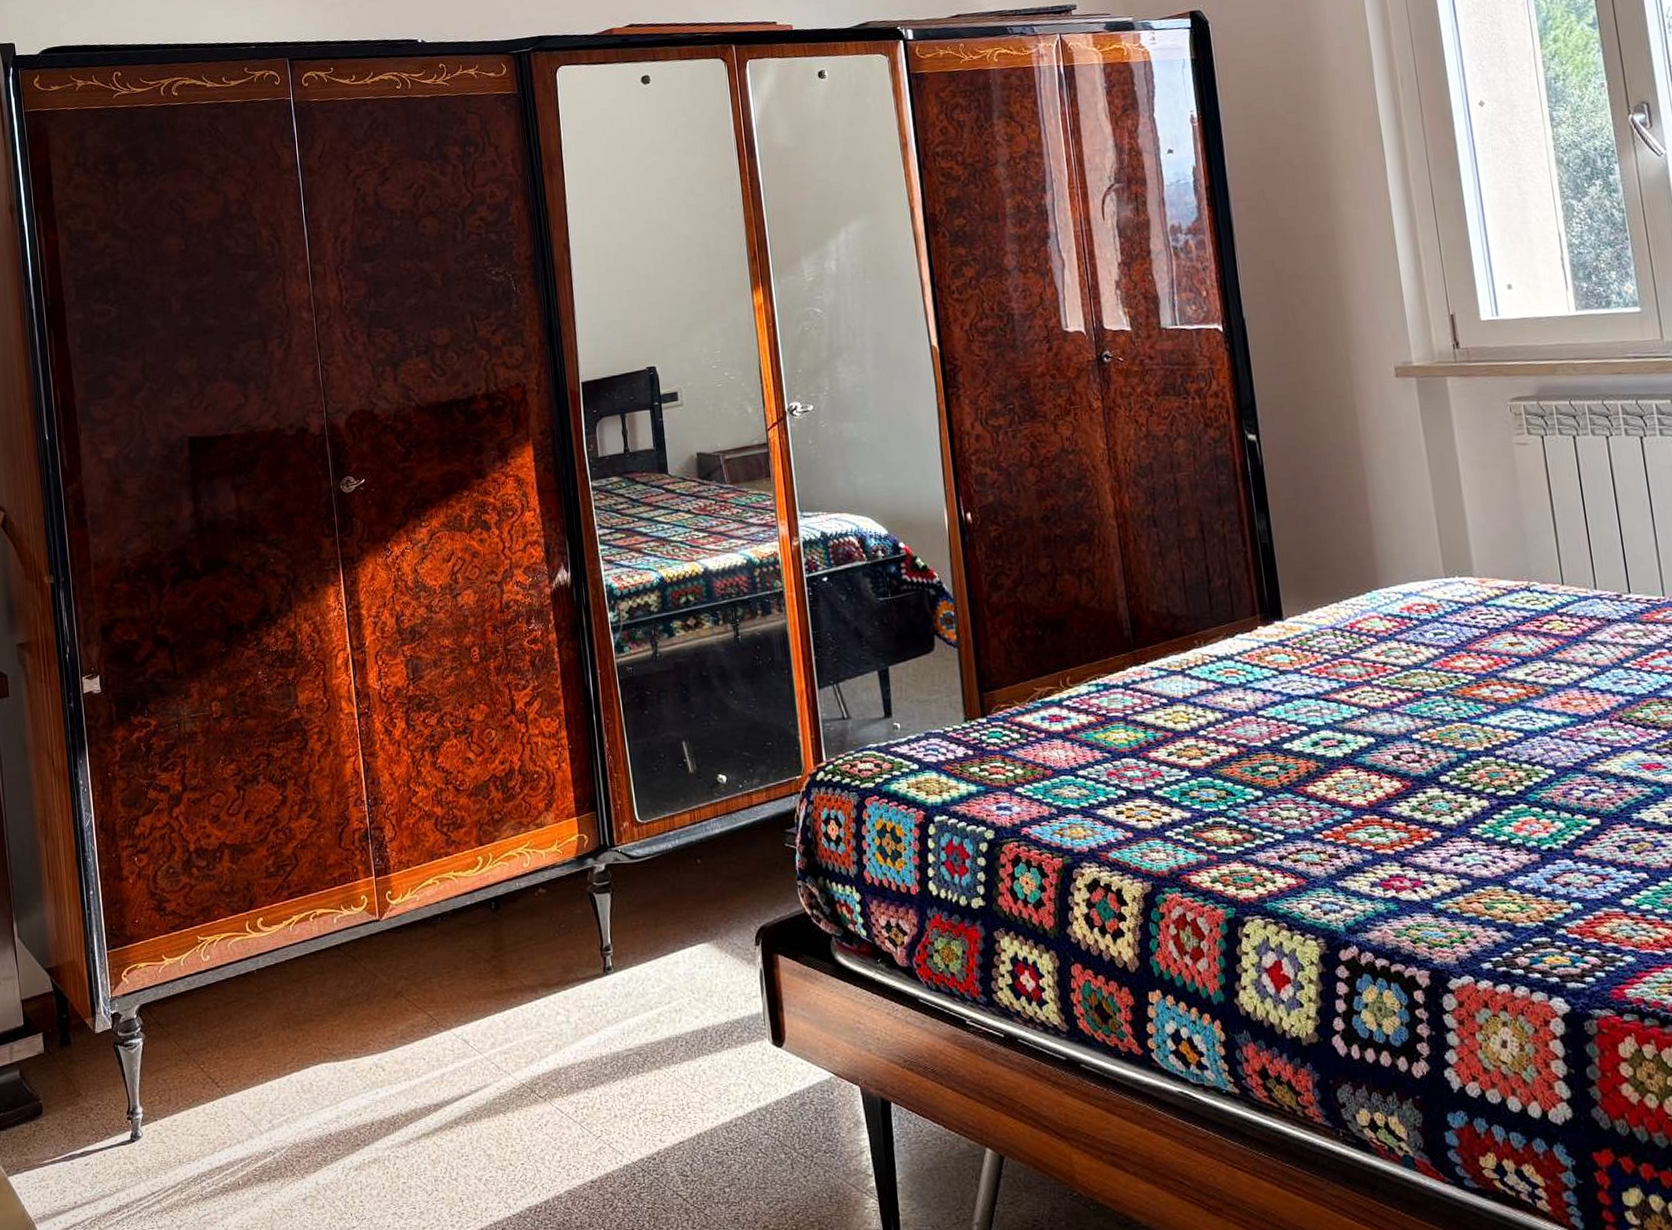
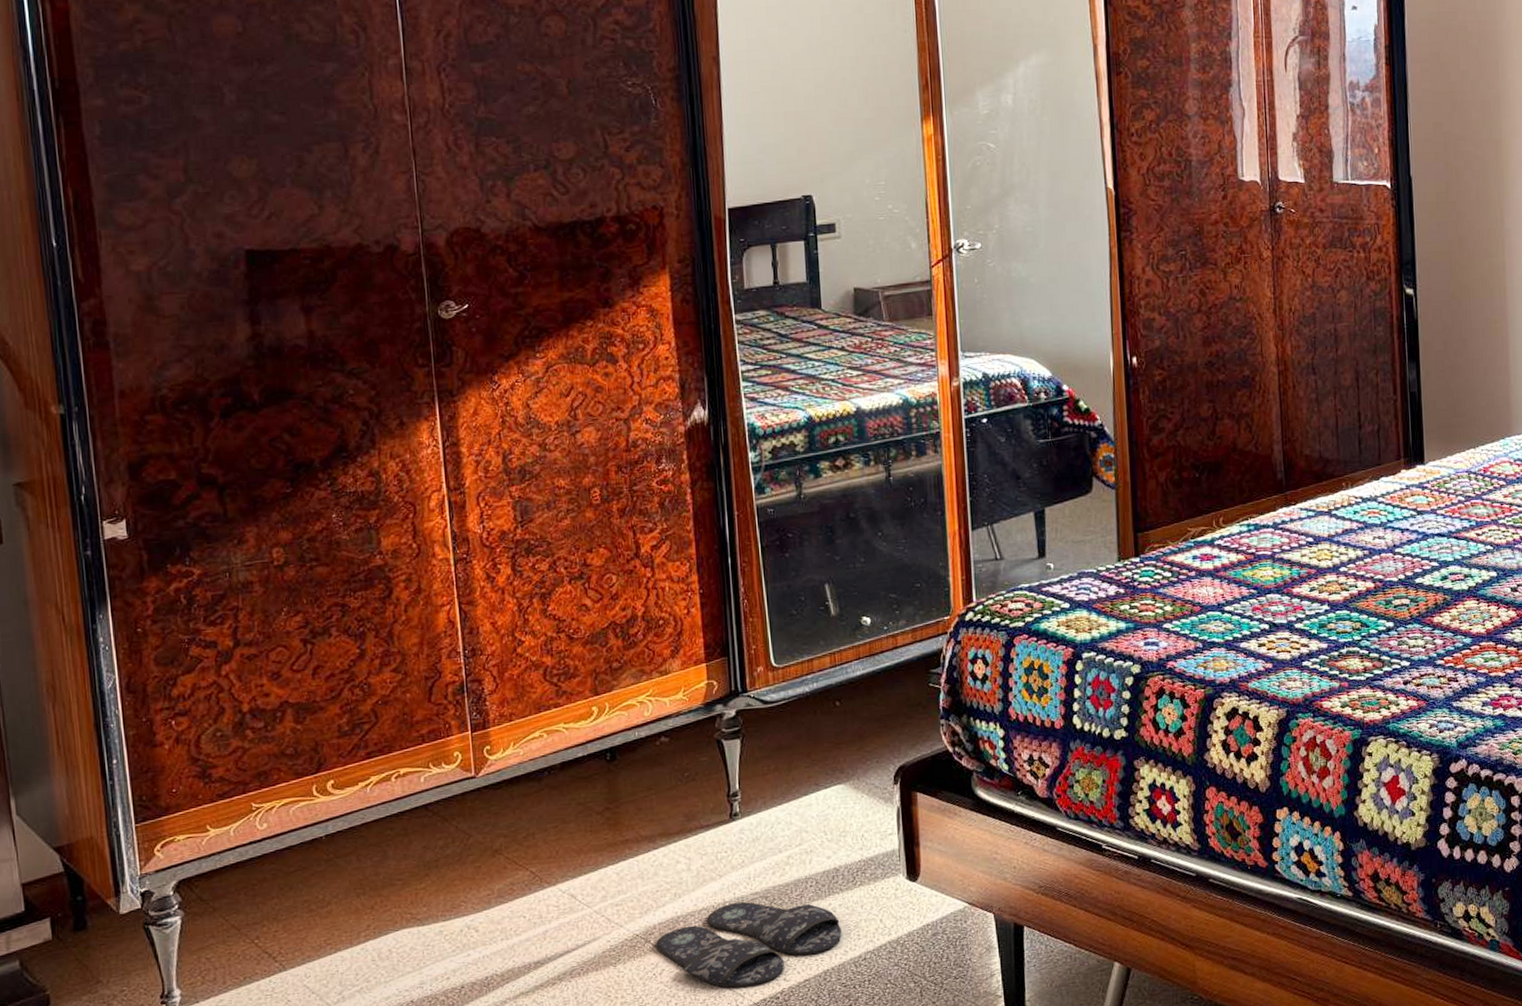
slippers: none [540,1058,713,1145] -> present [656,902,842,988]

